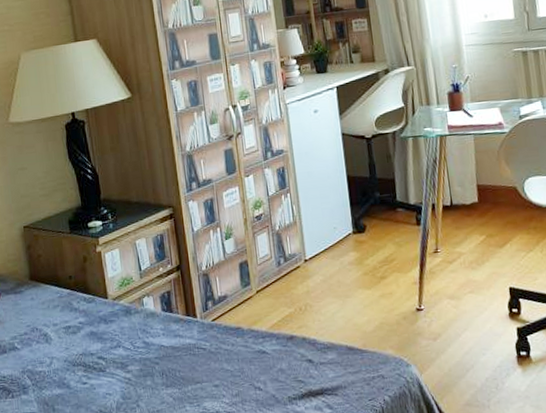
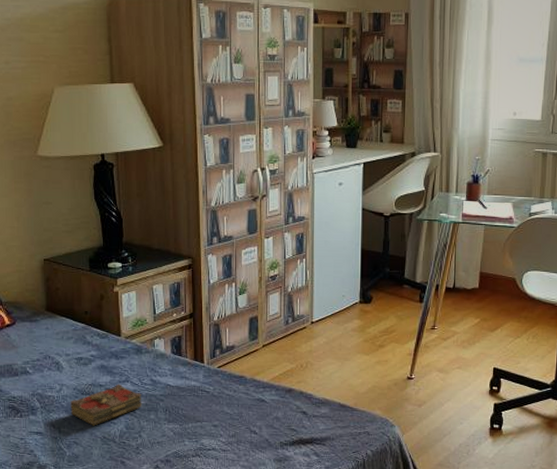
book: none [62,350,138,400] -> present [70,384,143,426]

